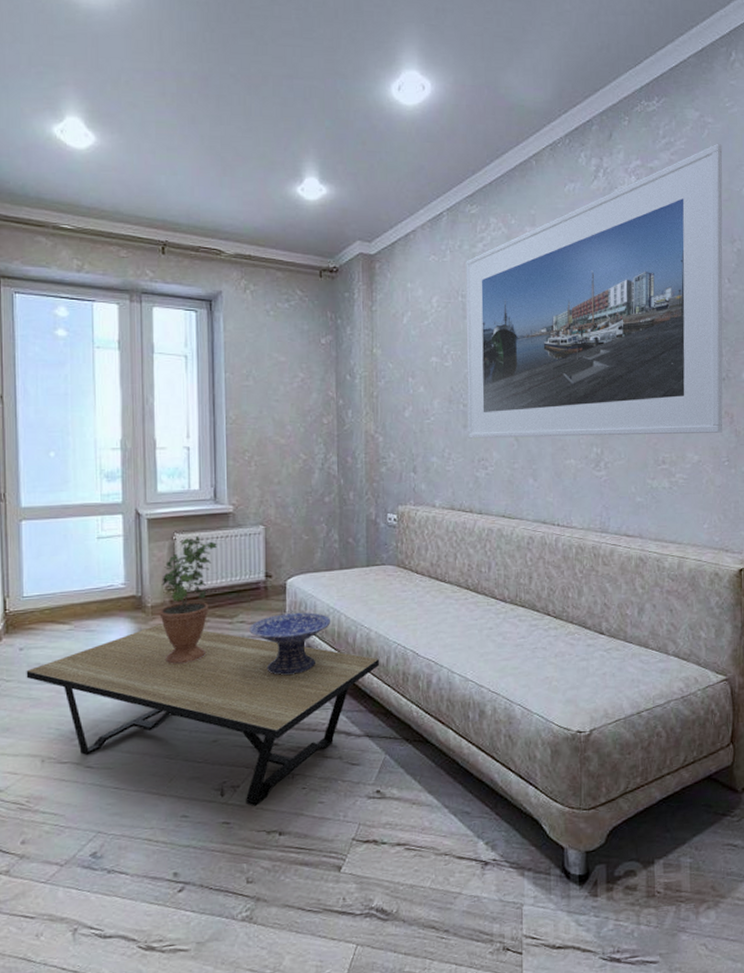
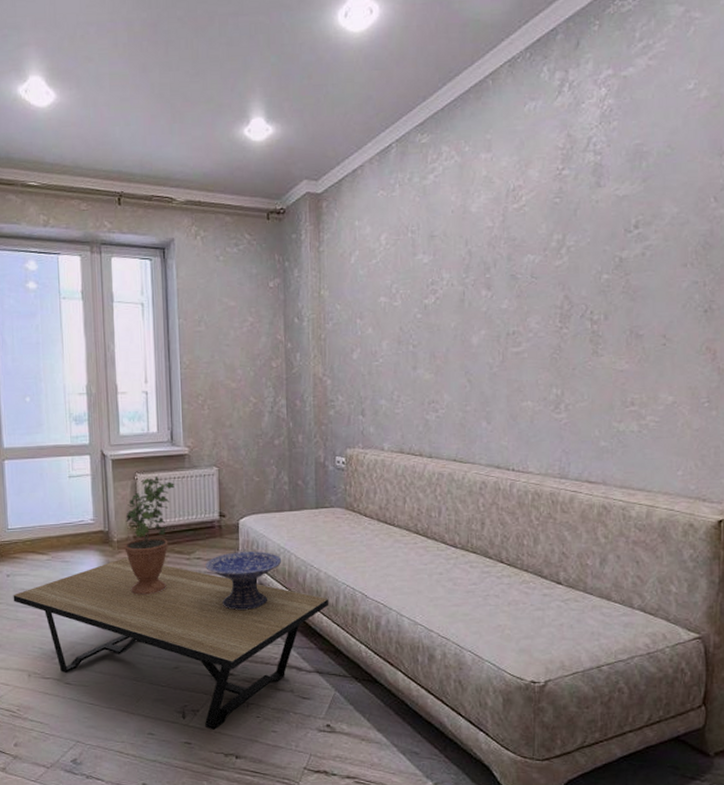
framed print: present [466,143,723,439] -> none [416,41,712,380]

